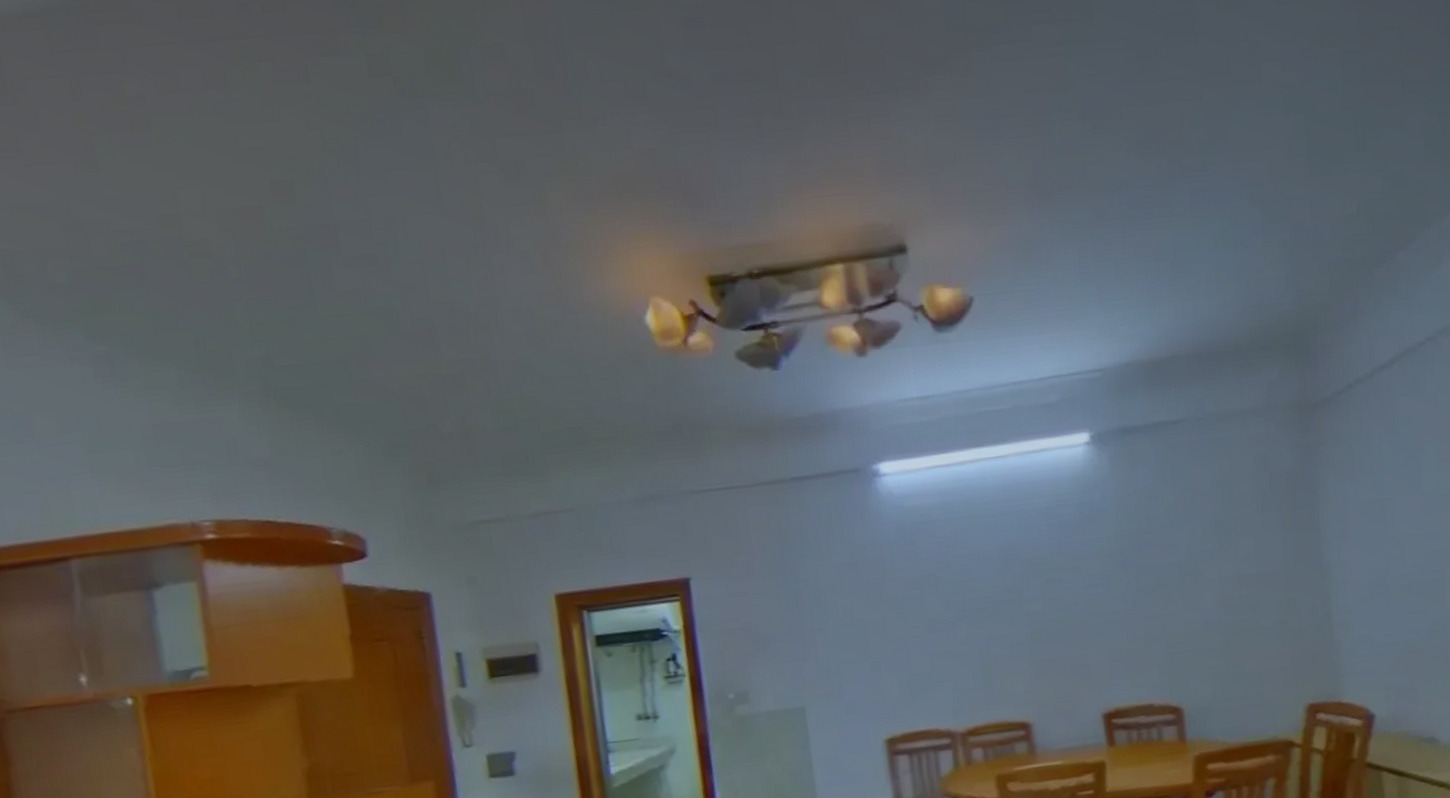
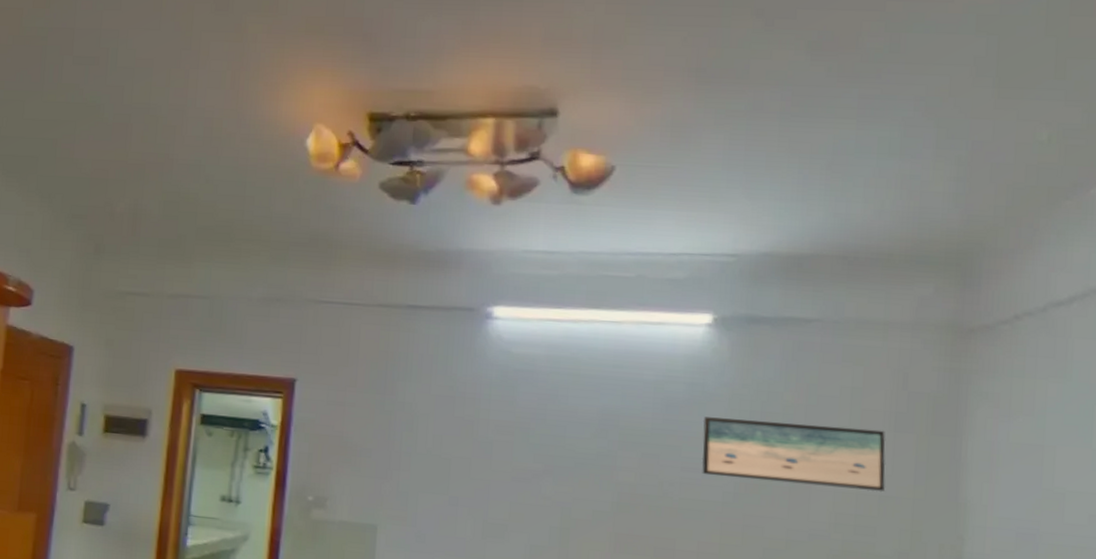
wall art: none [1095,513,1261,588] -> present [701,417,886,492]

